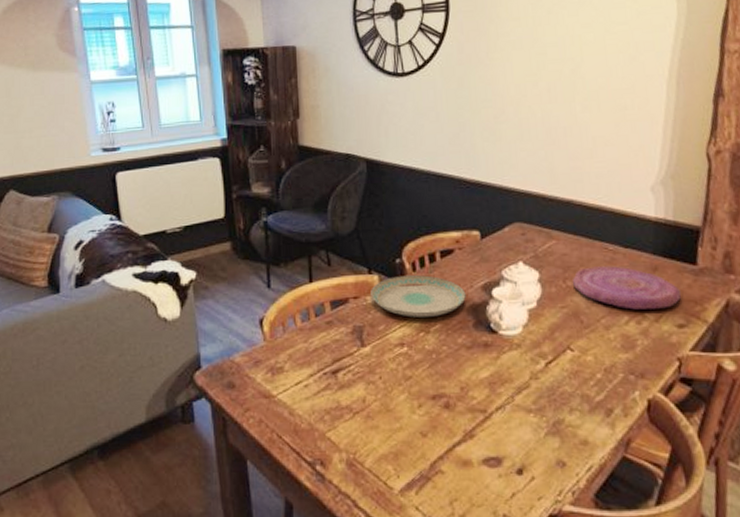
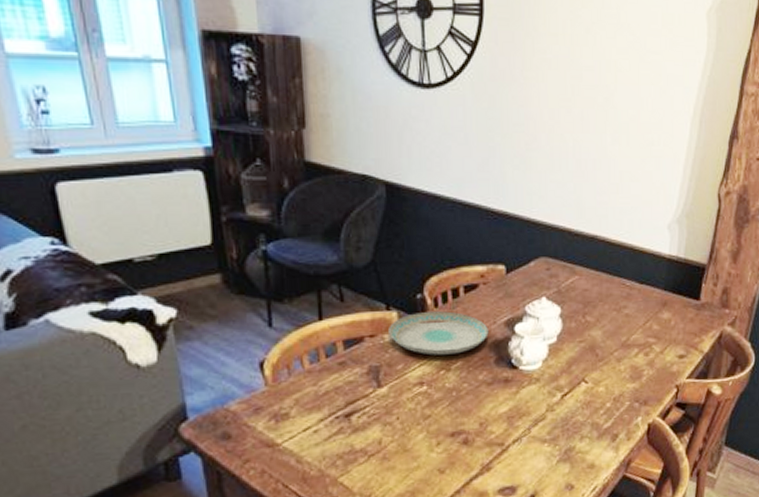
plate: present [572,266,682,310] -> none [590,301,685,343]

